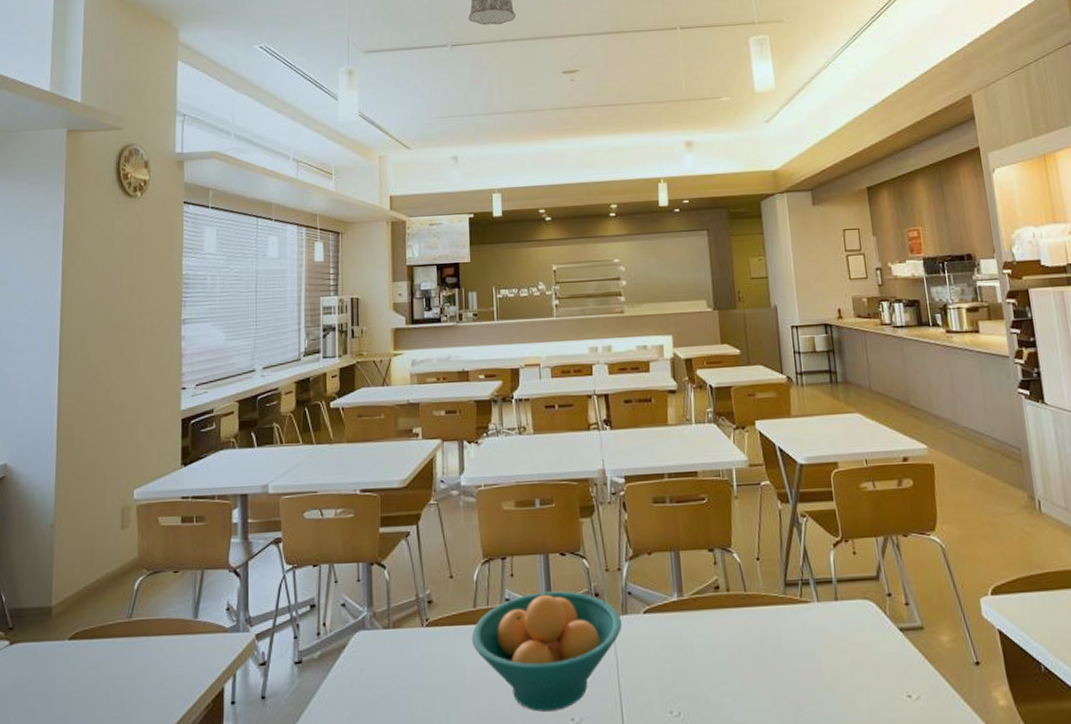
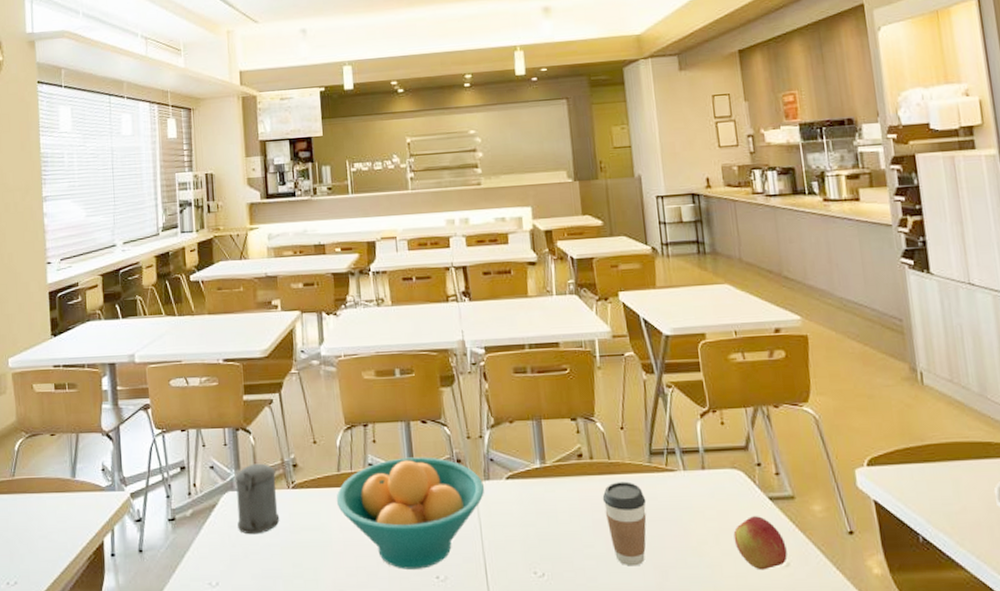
beer stein: none [367,600,412,677] -> present [234,463,280,535]
coffee cup: none [738,614,782,703] -> present [602,481,647,567]
apple: none [866,648,918,705] -> present [733,516,788,571]

